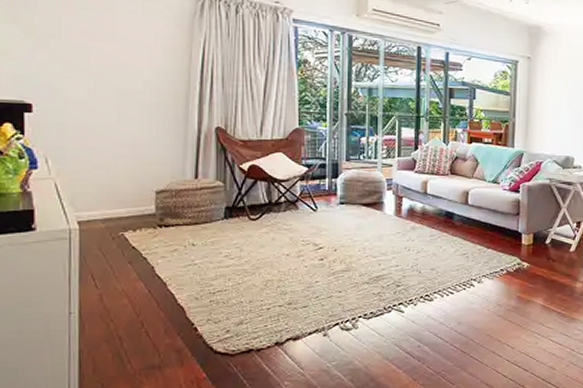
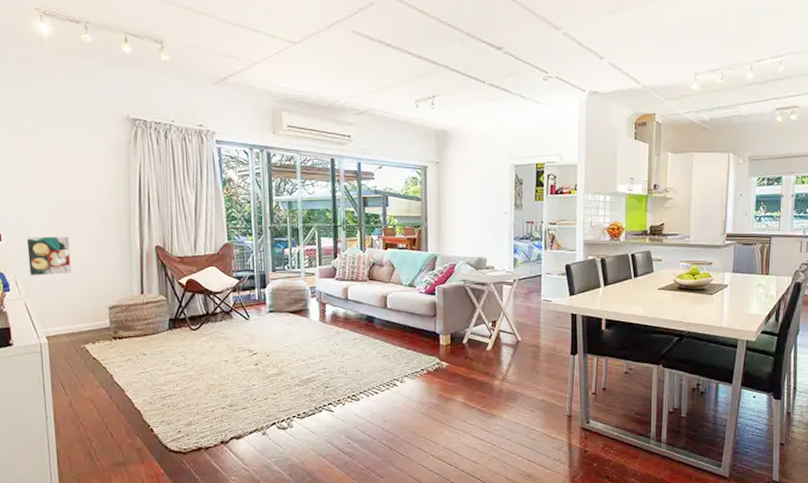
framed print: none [61,109,116,154] -> present [26,236,72,276]

